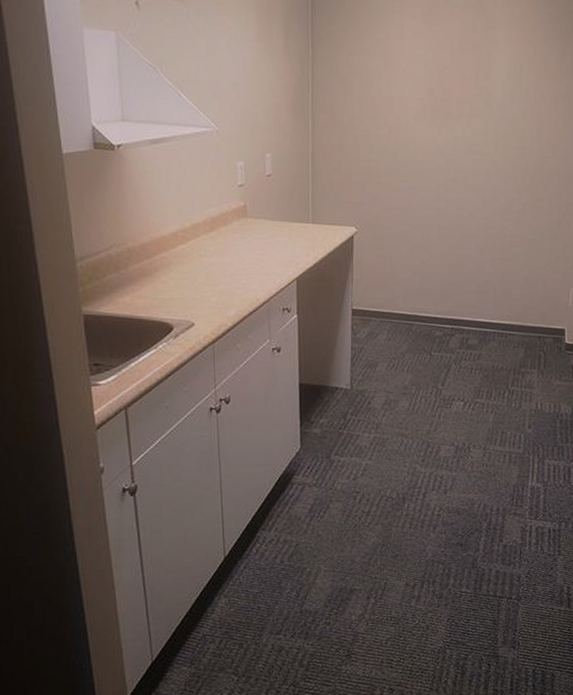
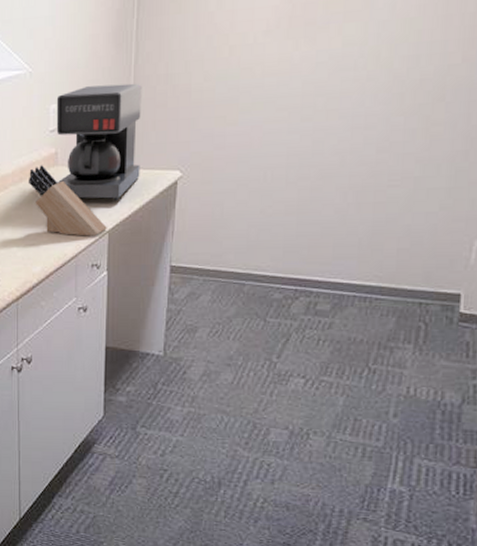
knife block: none [219,216,295,283] -> present [28,165,107,236]
coffee maker: none [243,148,322,252] -> present [56,83,142,201]

